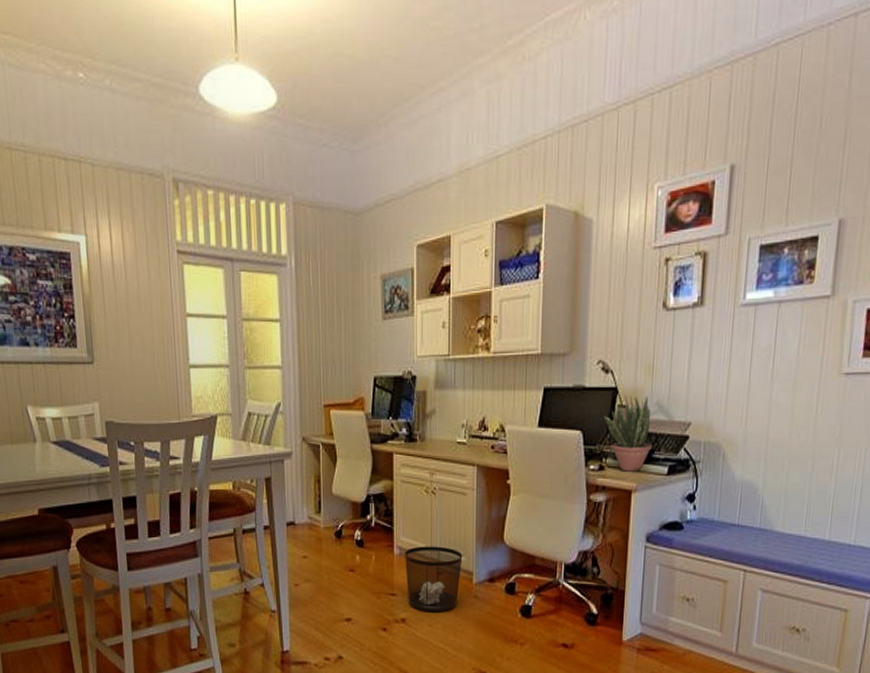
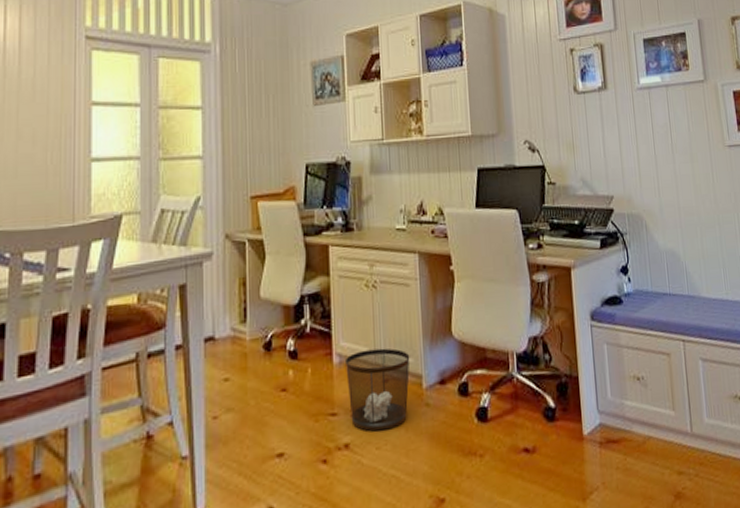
potted plant: present [604,394,652,472] -> none [536,172,583,248]

